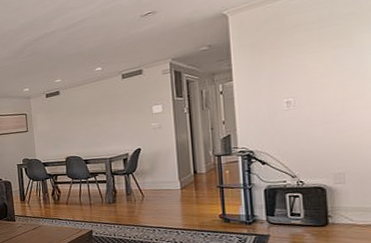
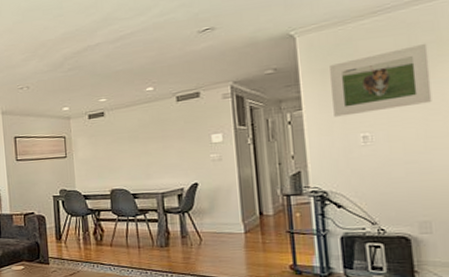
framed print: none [258,15,350,86] -> present [330,43,432,117]

